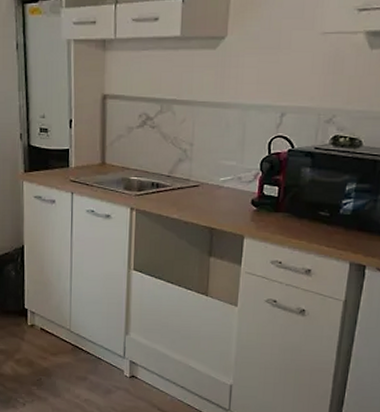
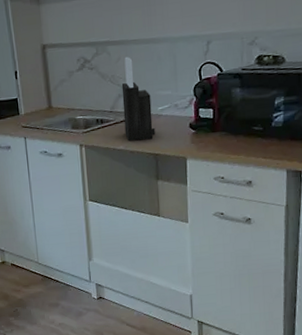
knife block: none [181,118,214,212] -> present [121,56,156,141]

